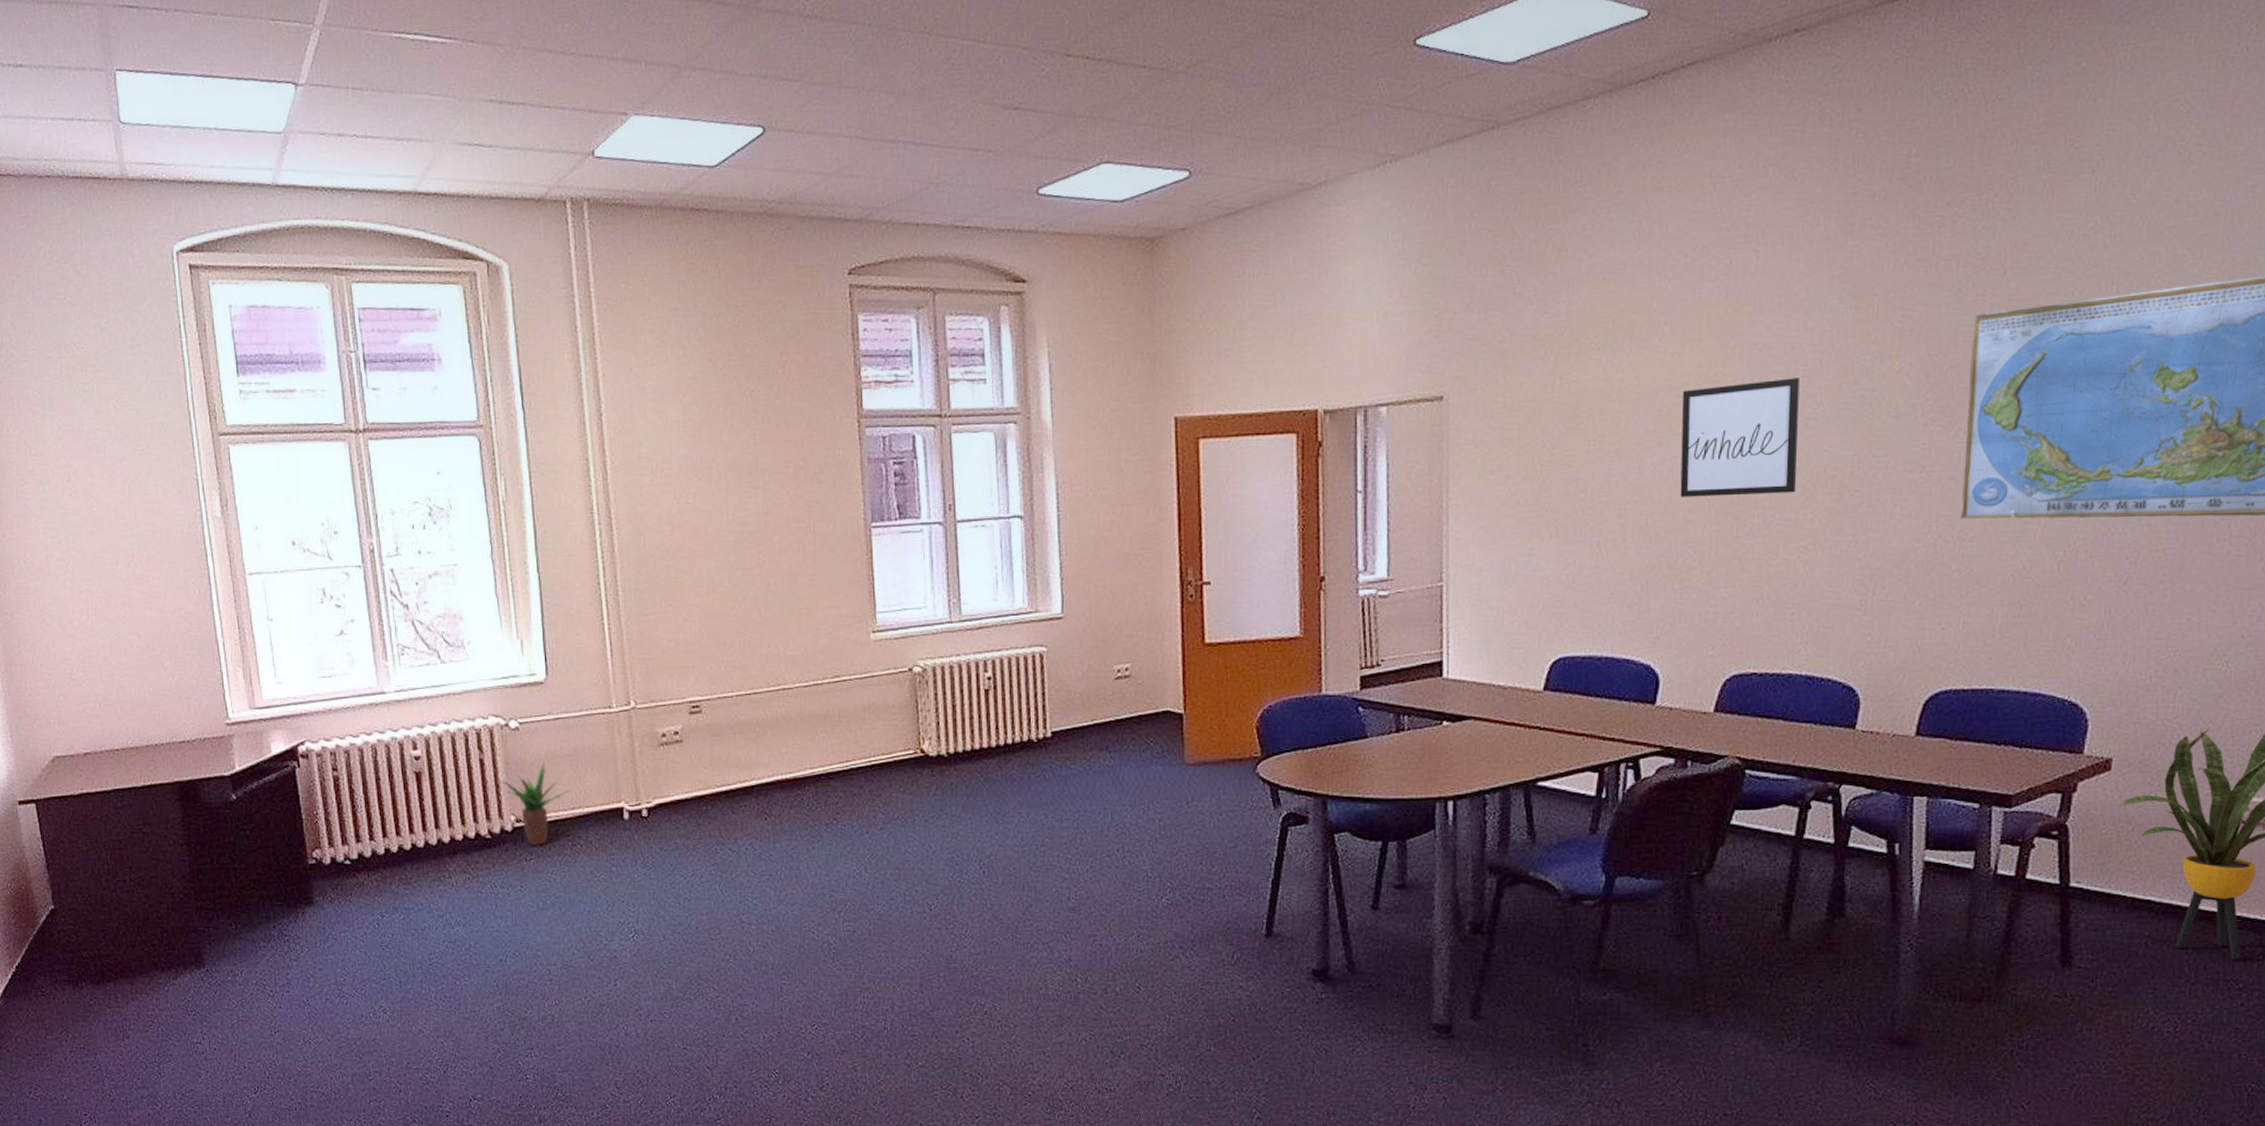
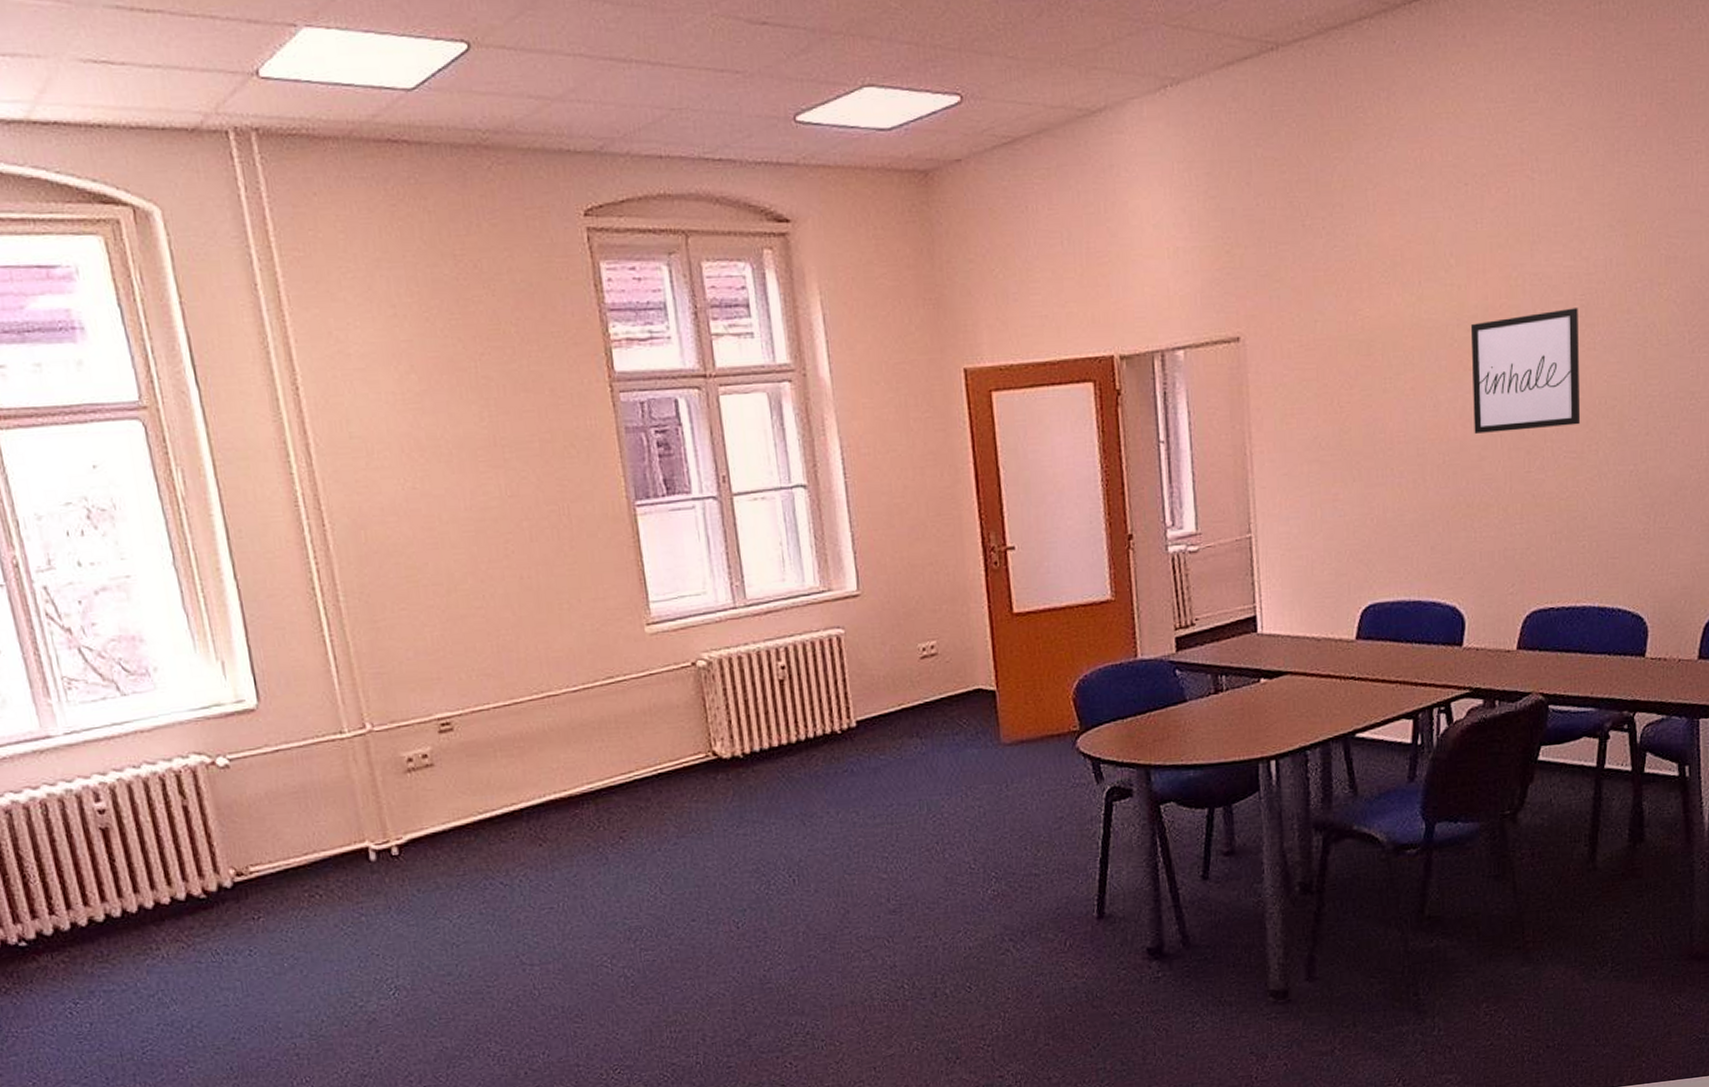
potted plant: present [500,762,571,845] -> none [211,802,301,902]

